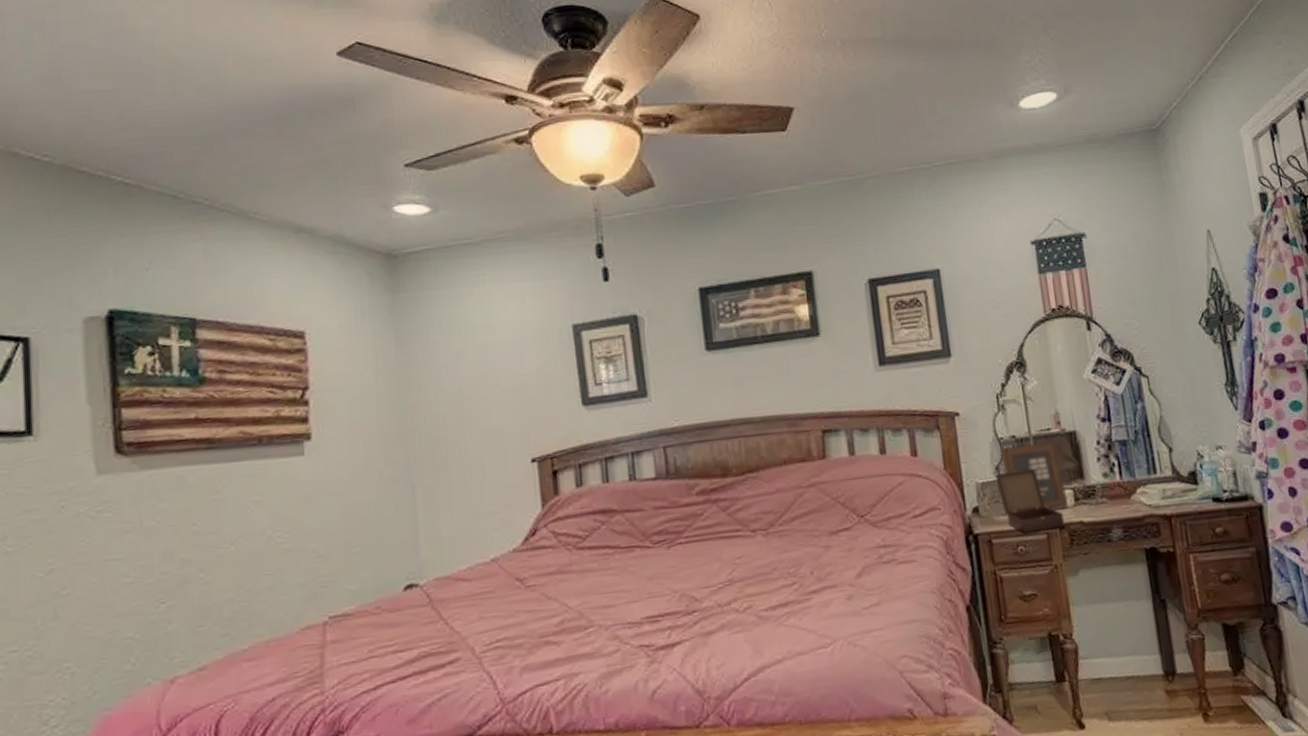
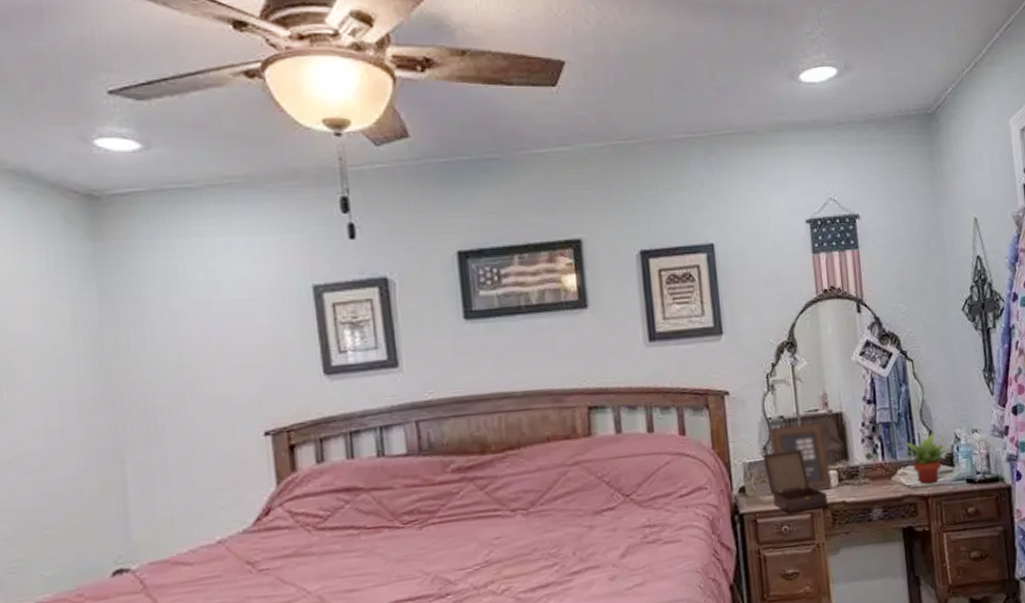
succulent plant: none [1141,450,1195,505] -> present [902,432,952,486]

